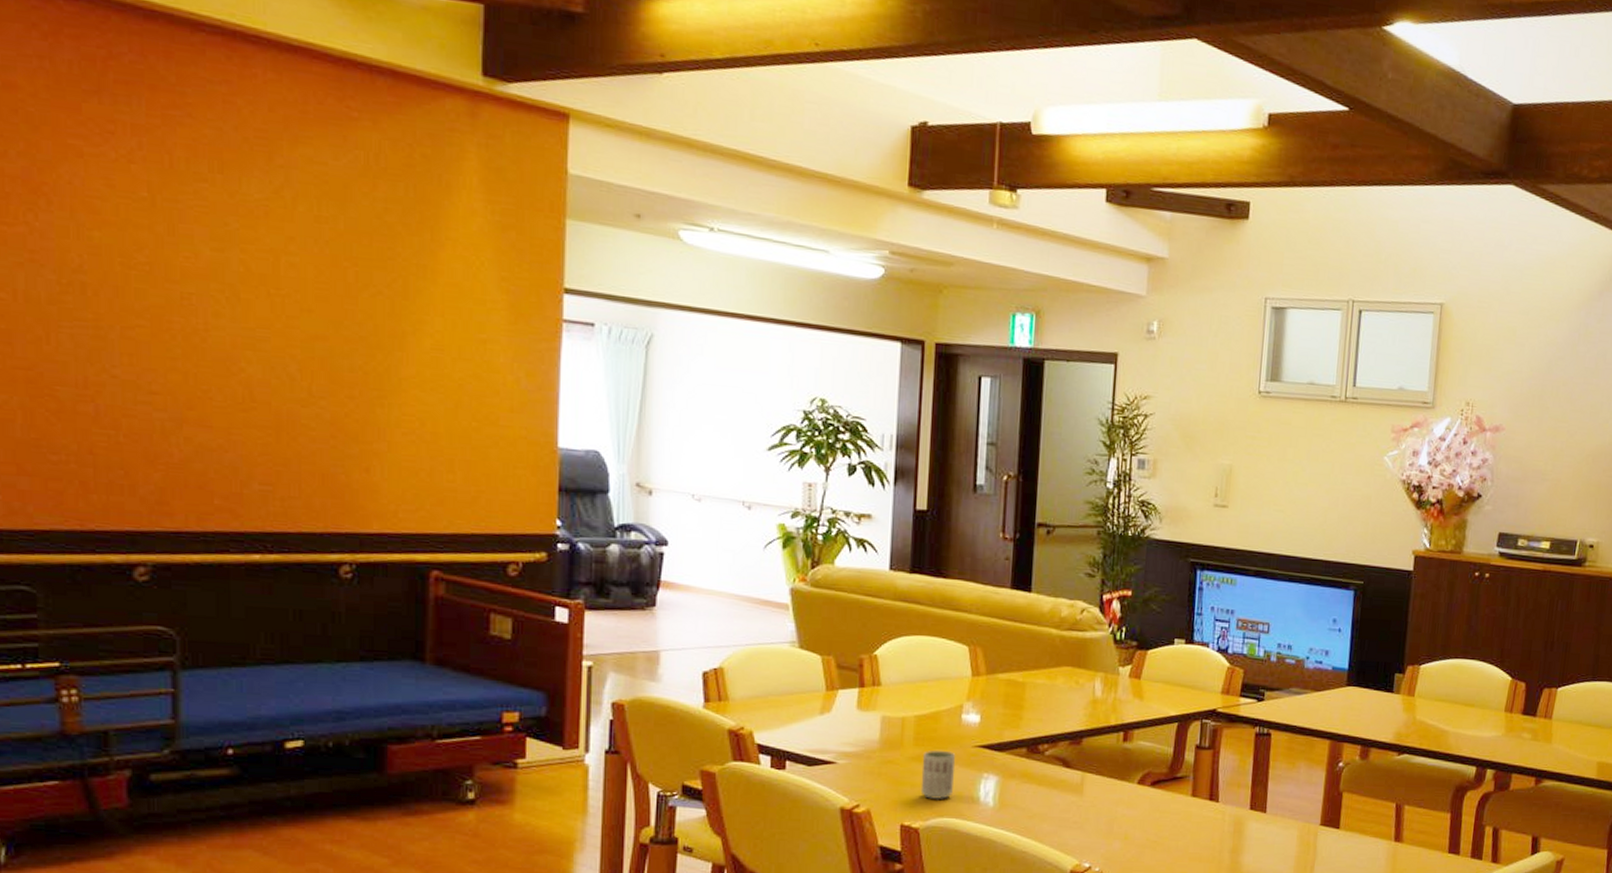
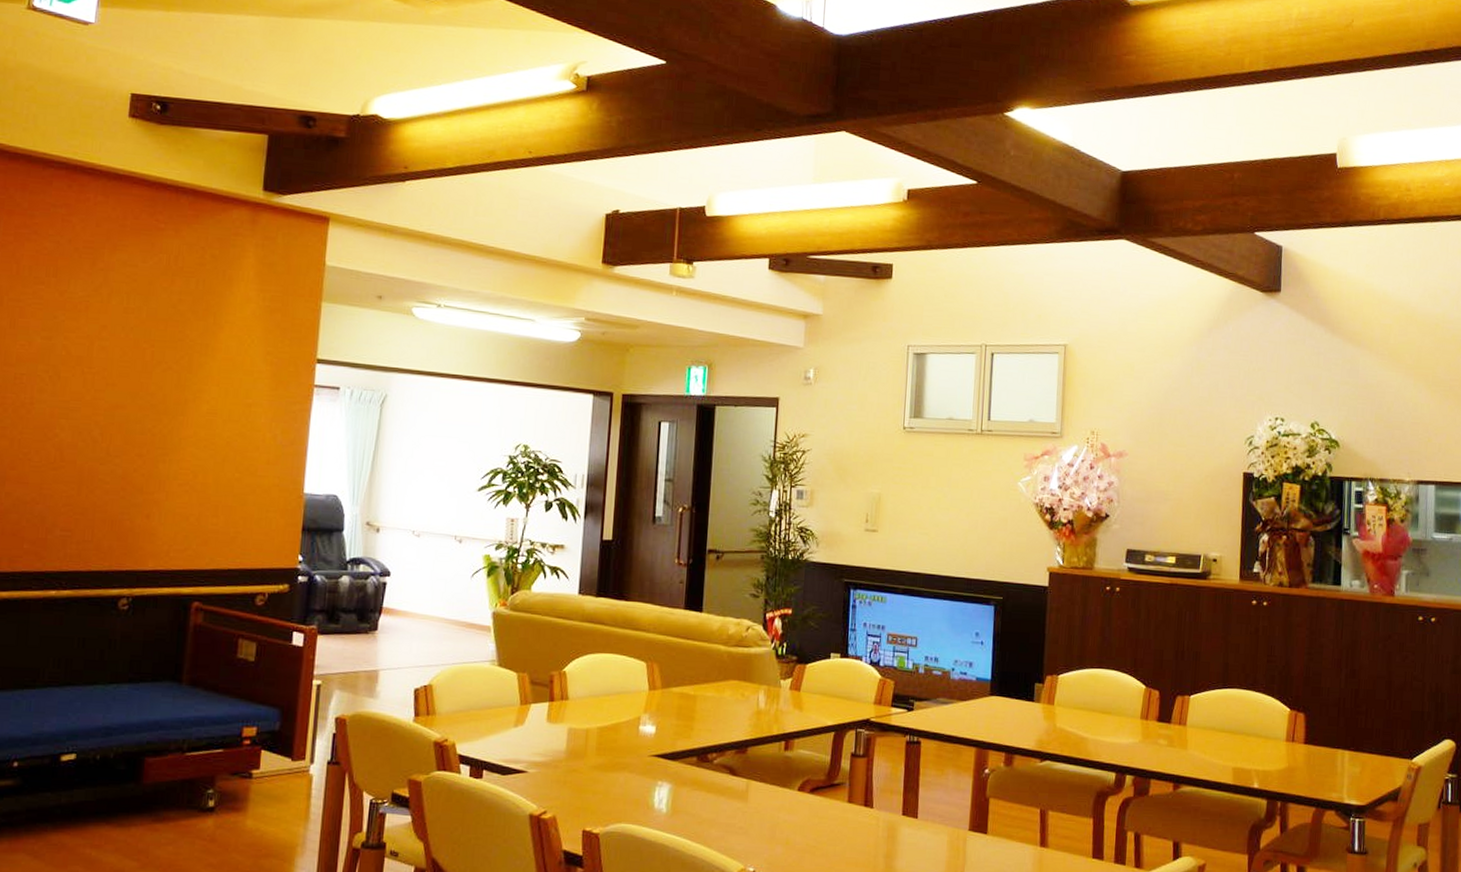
cup: present [920,751,956,800] -> none [601,760,634,807]

